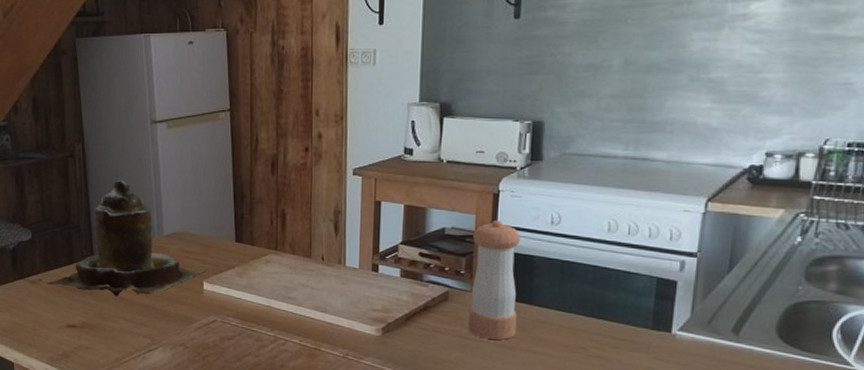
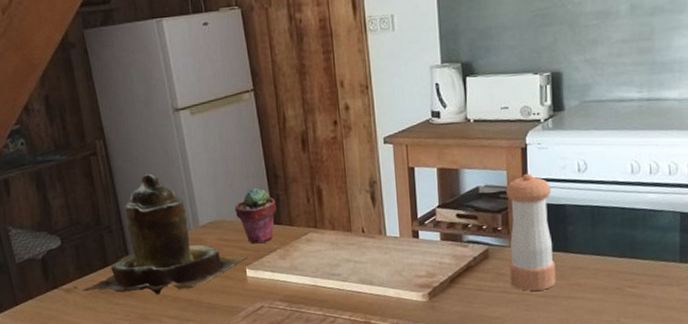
potted succulent: none [199,204,239,259] -> present [234,188,276,244]

